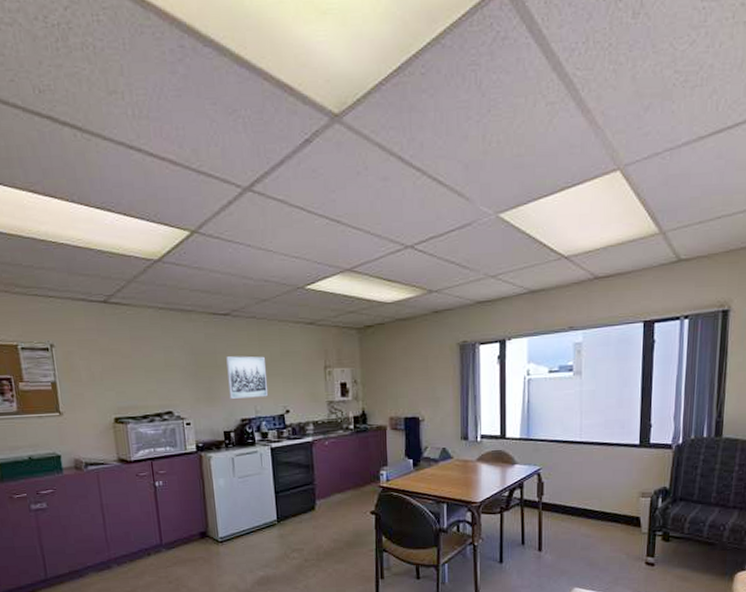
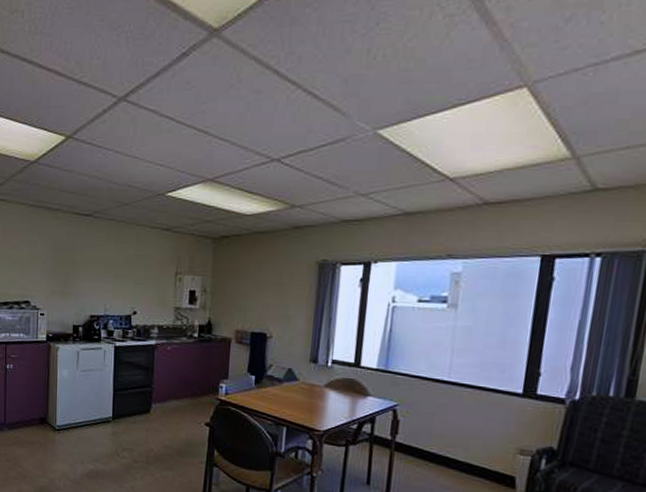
wall art: present [226,356,269,399] -> none [82,255,120,297]

